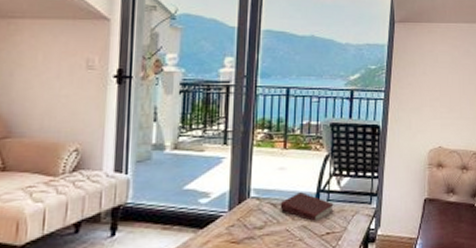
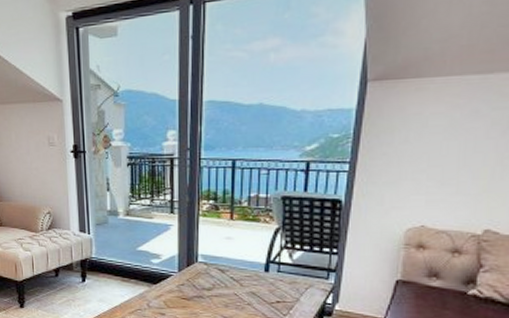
book: present [280,192,334,223] -> none [227,261,285,290]

